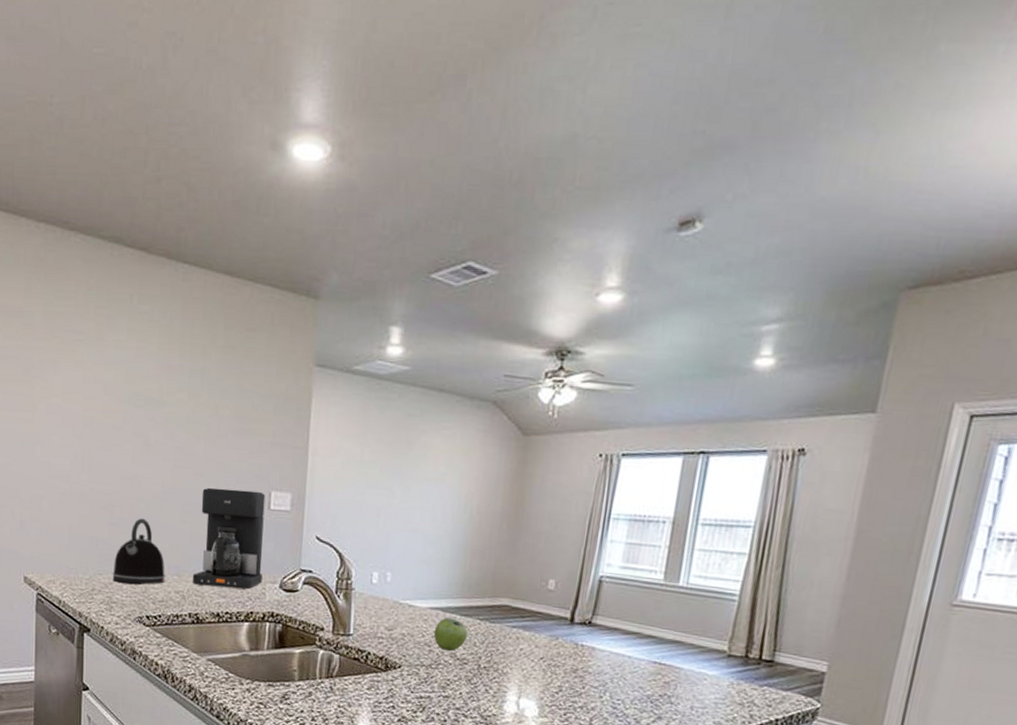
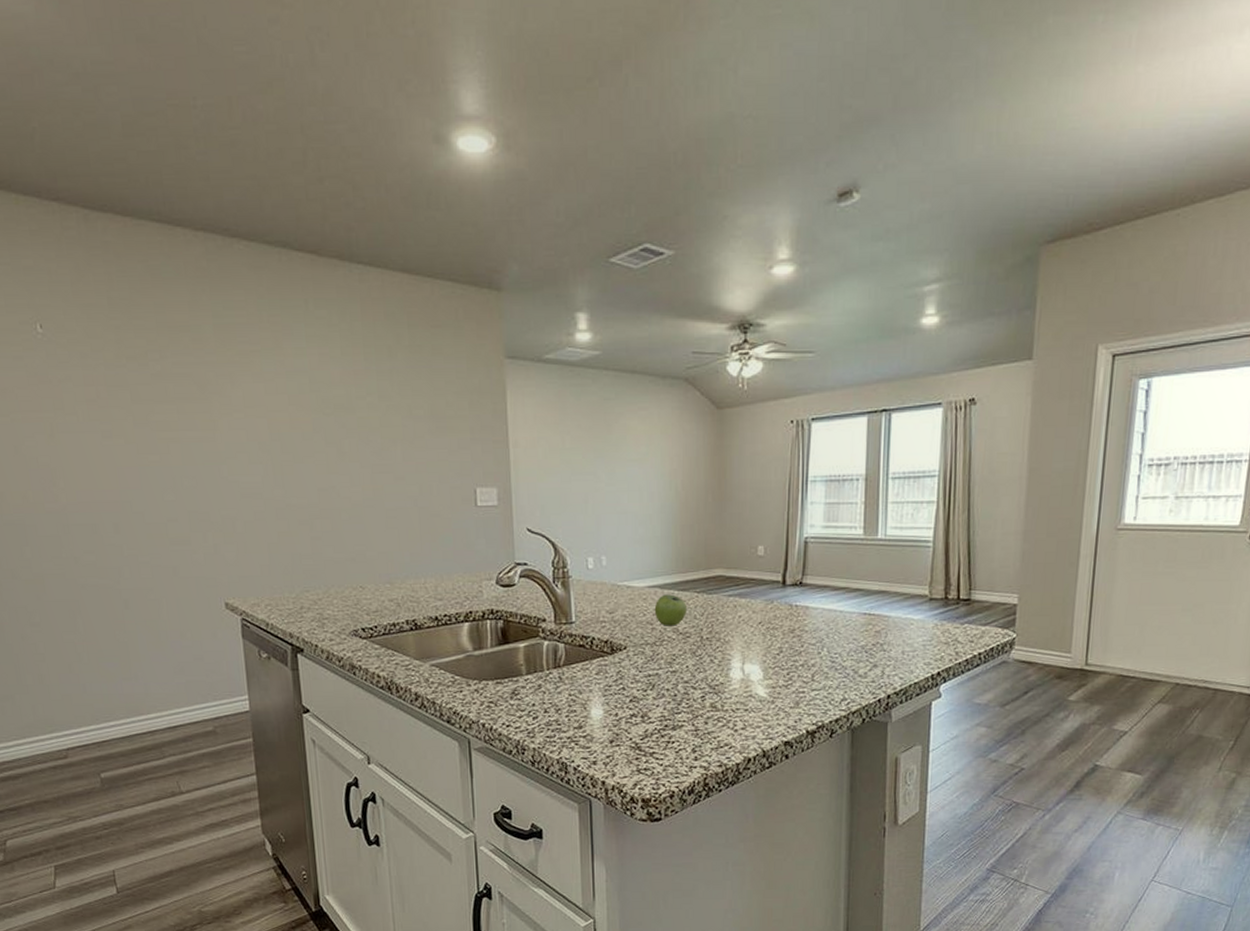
kettle: present [112,518,166,585] -> none [320,529,378,597]
coffee maker: present [192,487,266,590] -> none [405,489,478,592]

